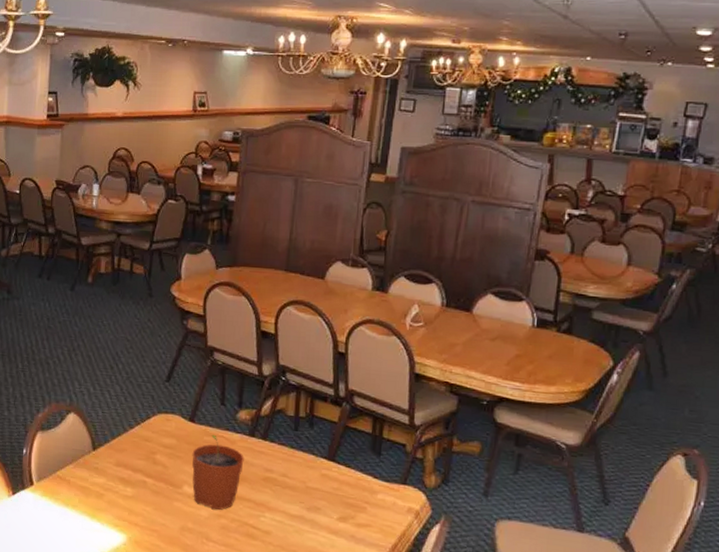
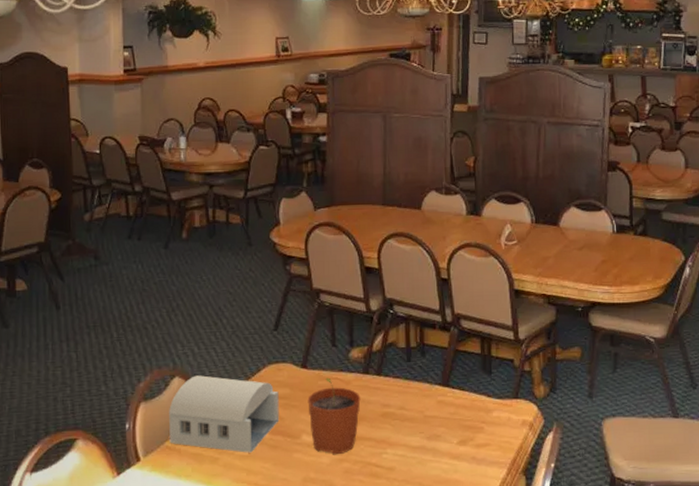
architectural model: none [61,414,165,494] -> present [169,375,280,453]

